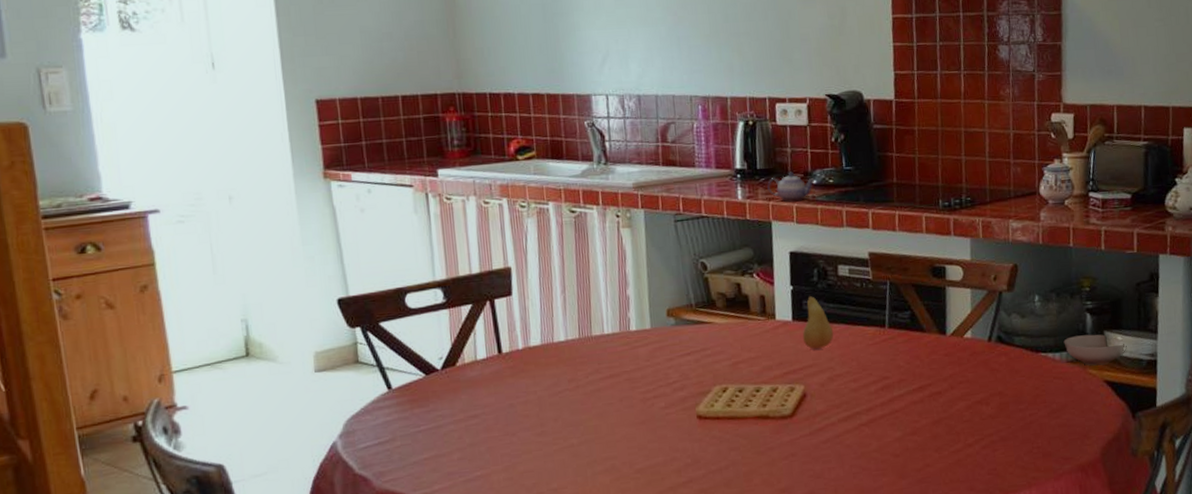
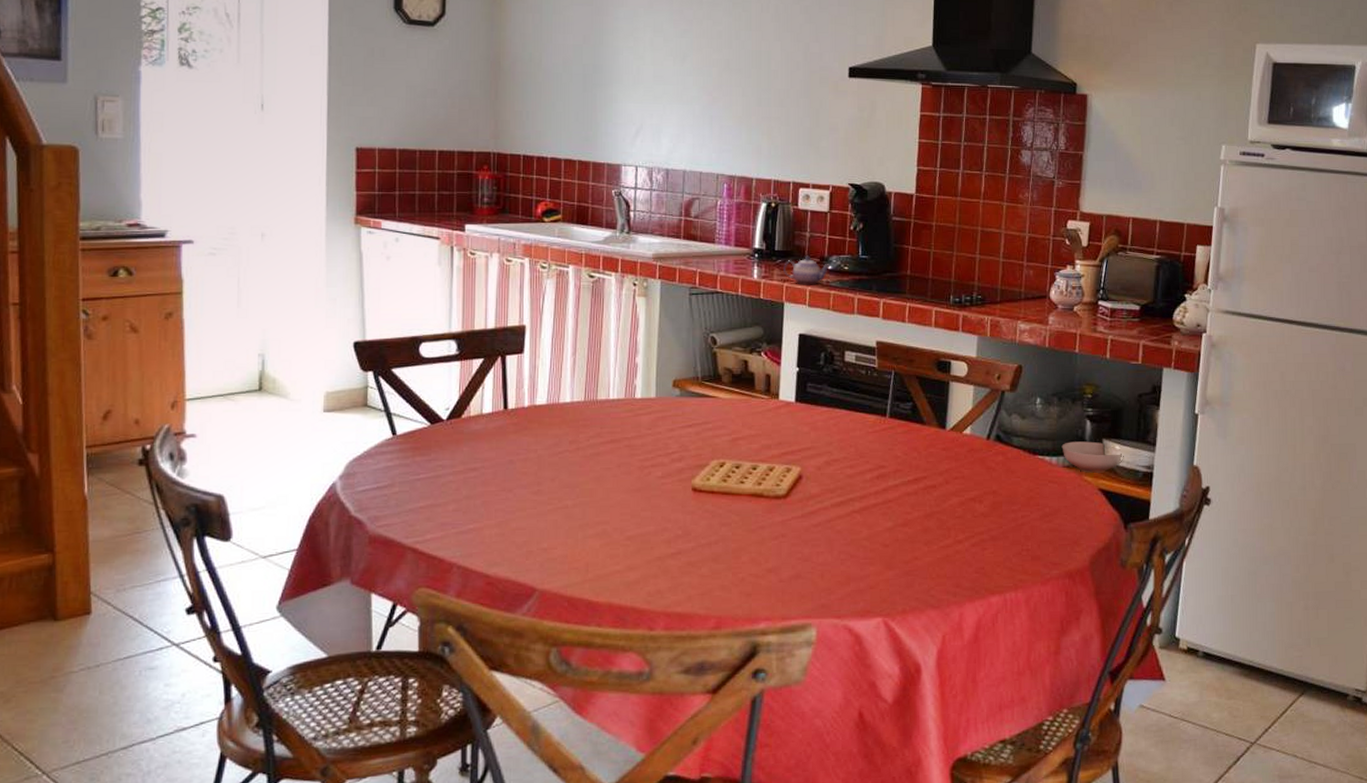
fruit: present [802,295,834,349] -> none [803,378,835,432]

